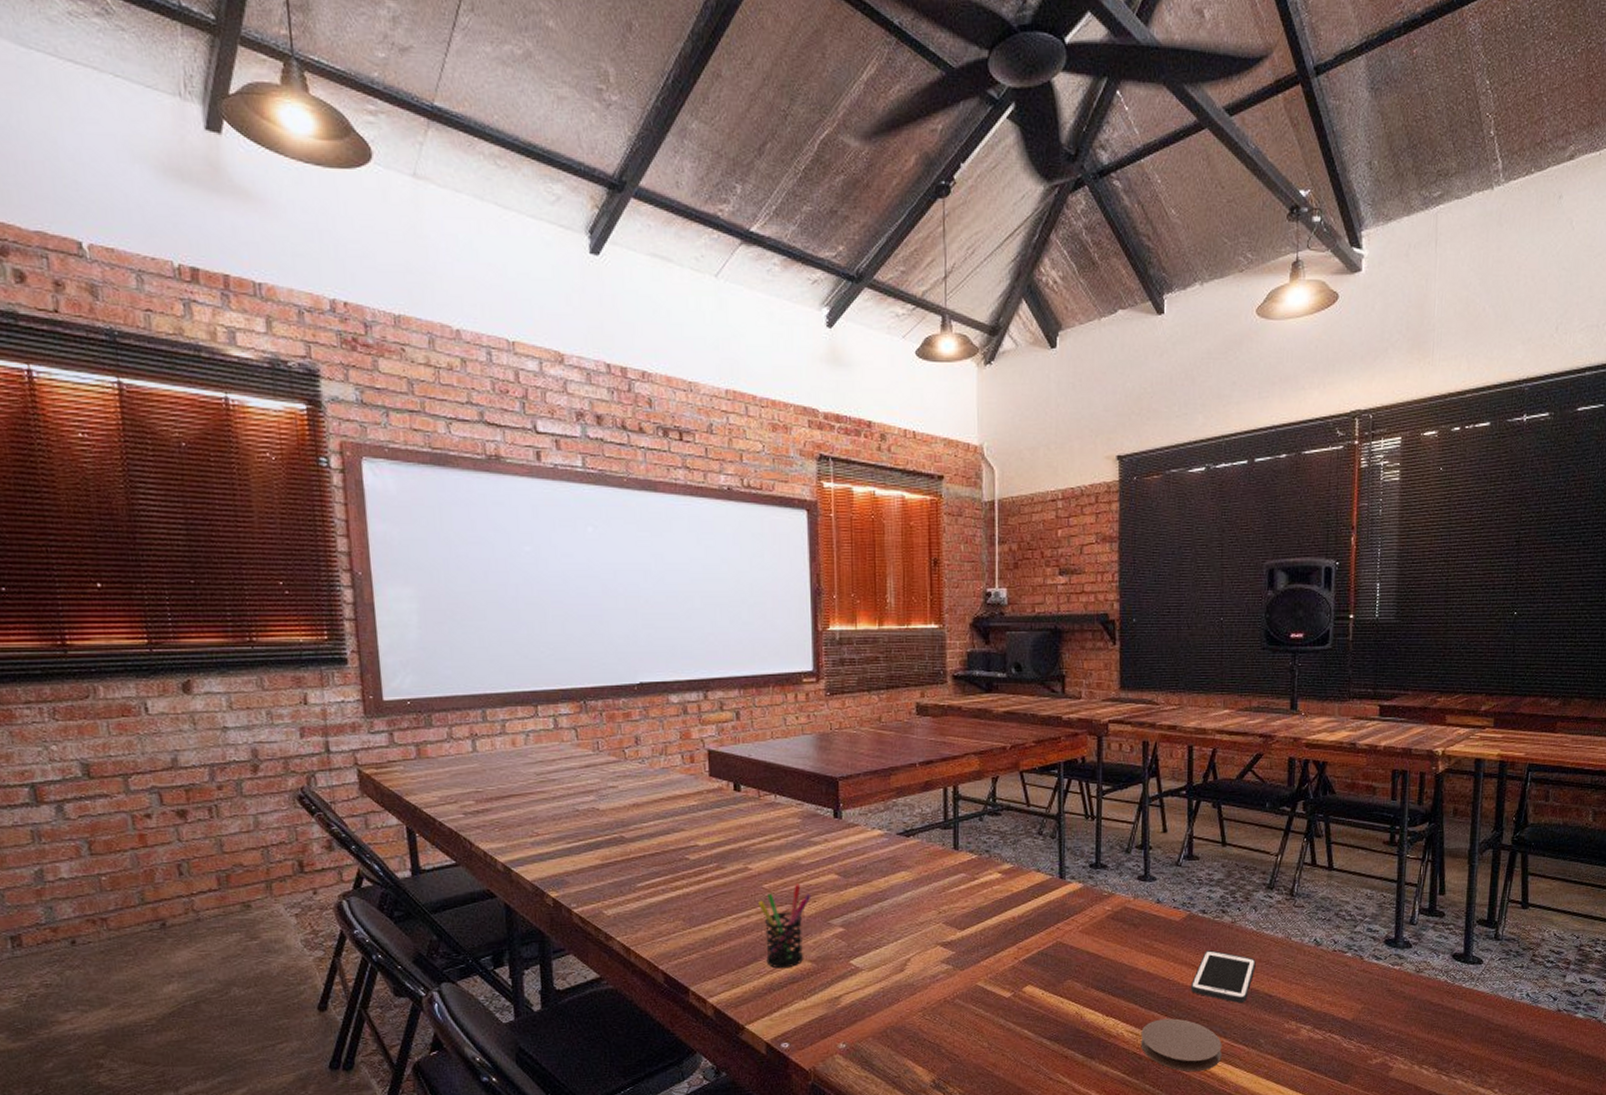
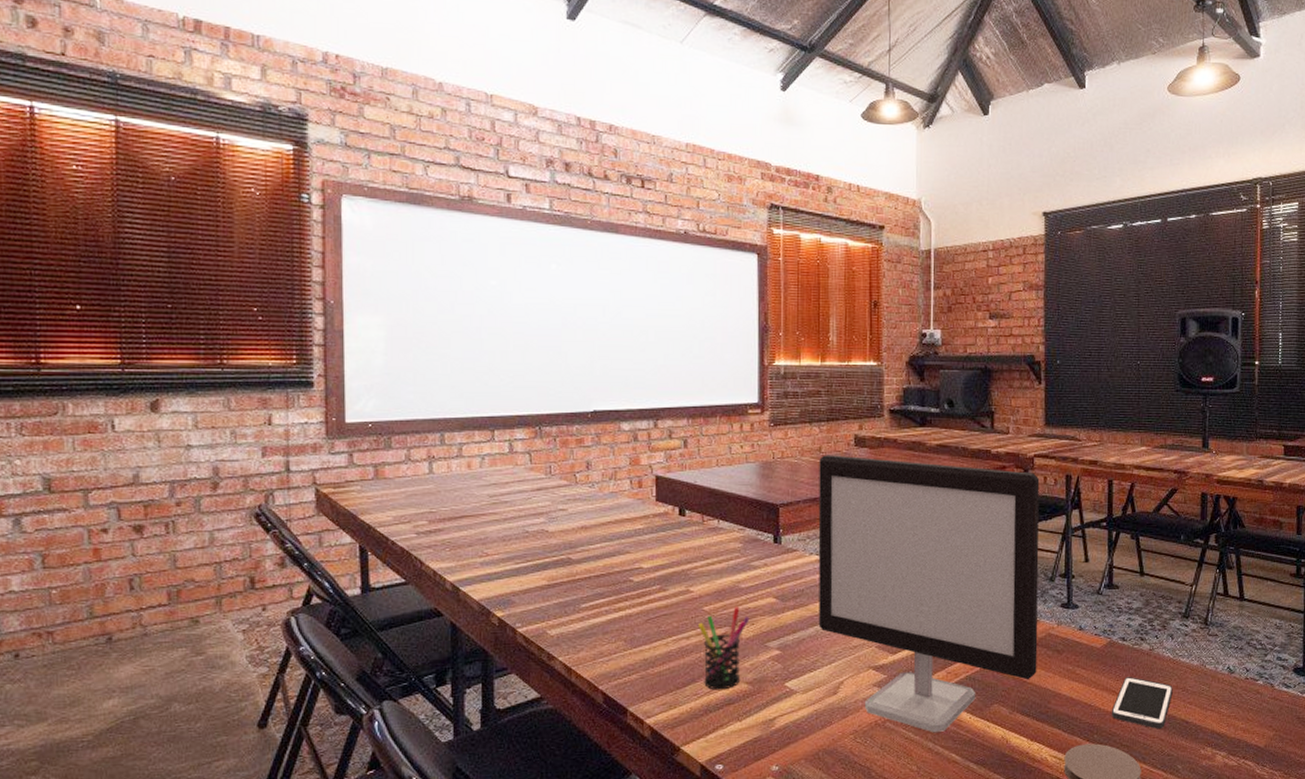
computer monitor: none [879,724,1115,1009] -> present [818,455,1040,732]

